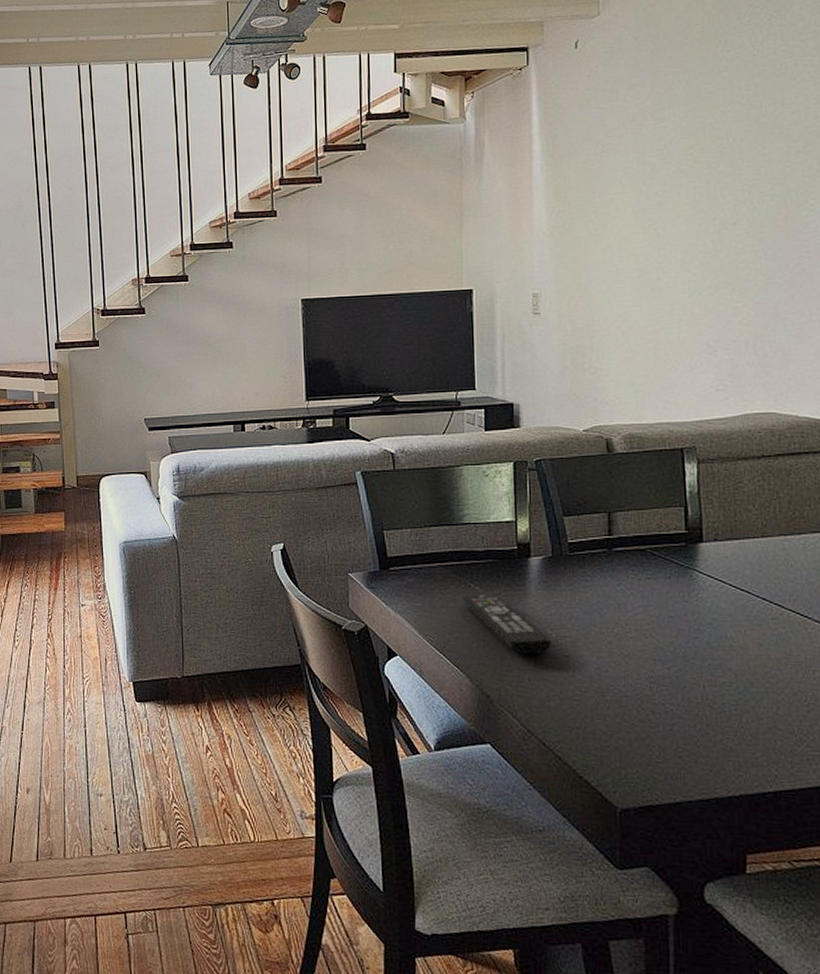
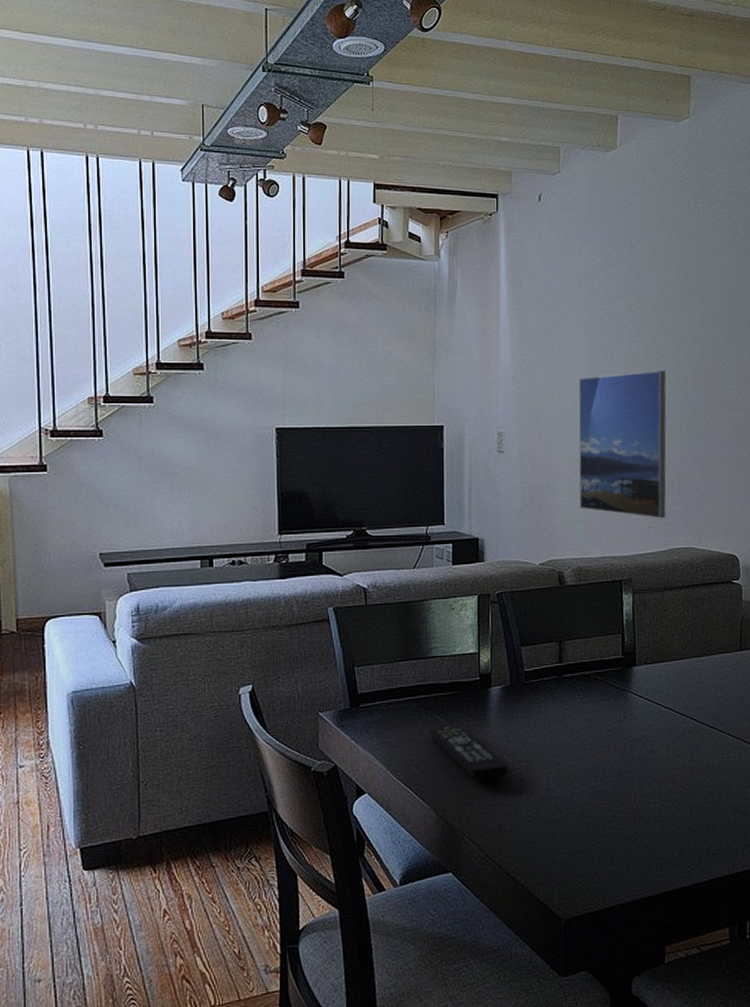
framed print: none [626,217,739,381] -> present [578,371,666,519]

